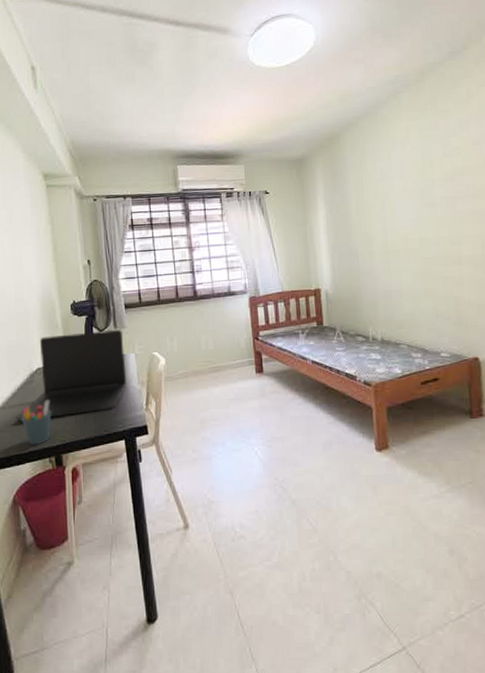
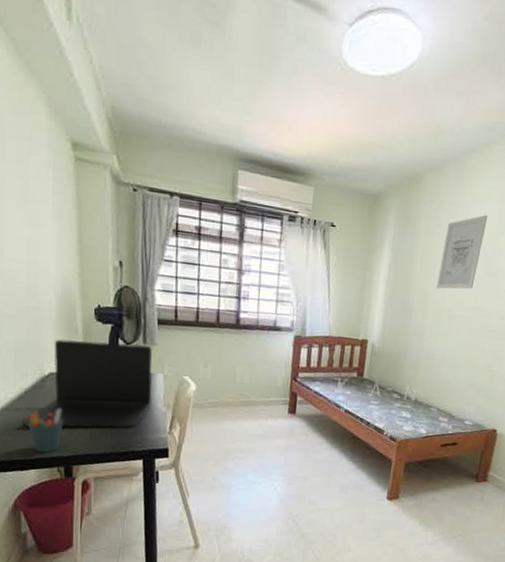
wall art: none [373,153,414,228] -> present [436,214,488,289]

